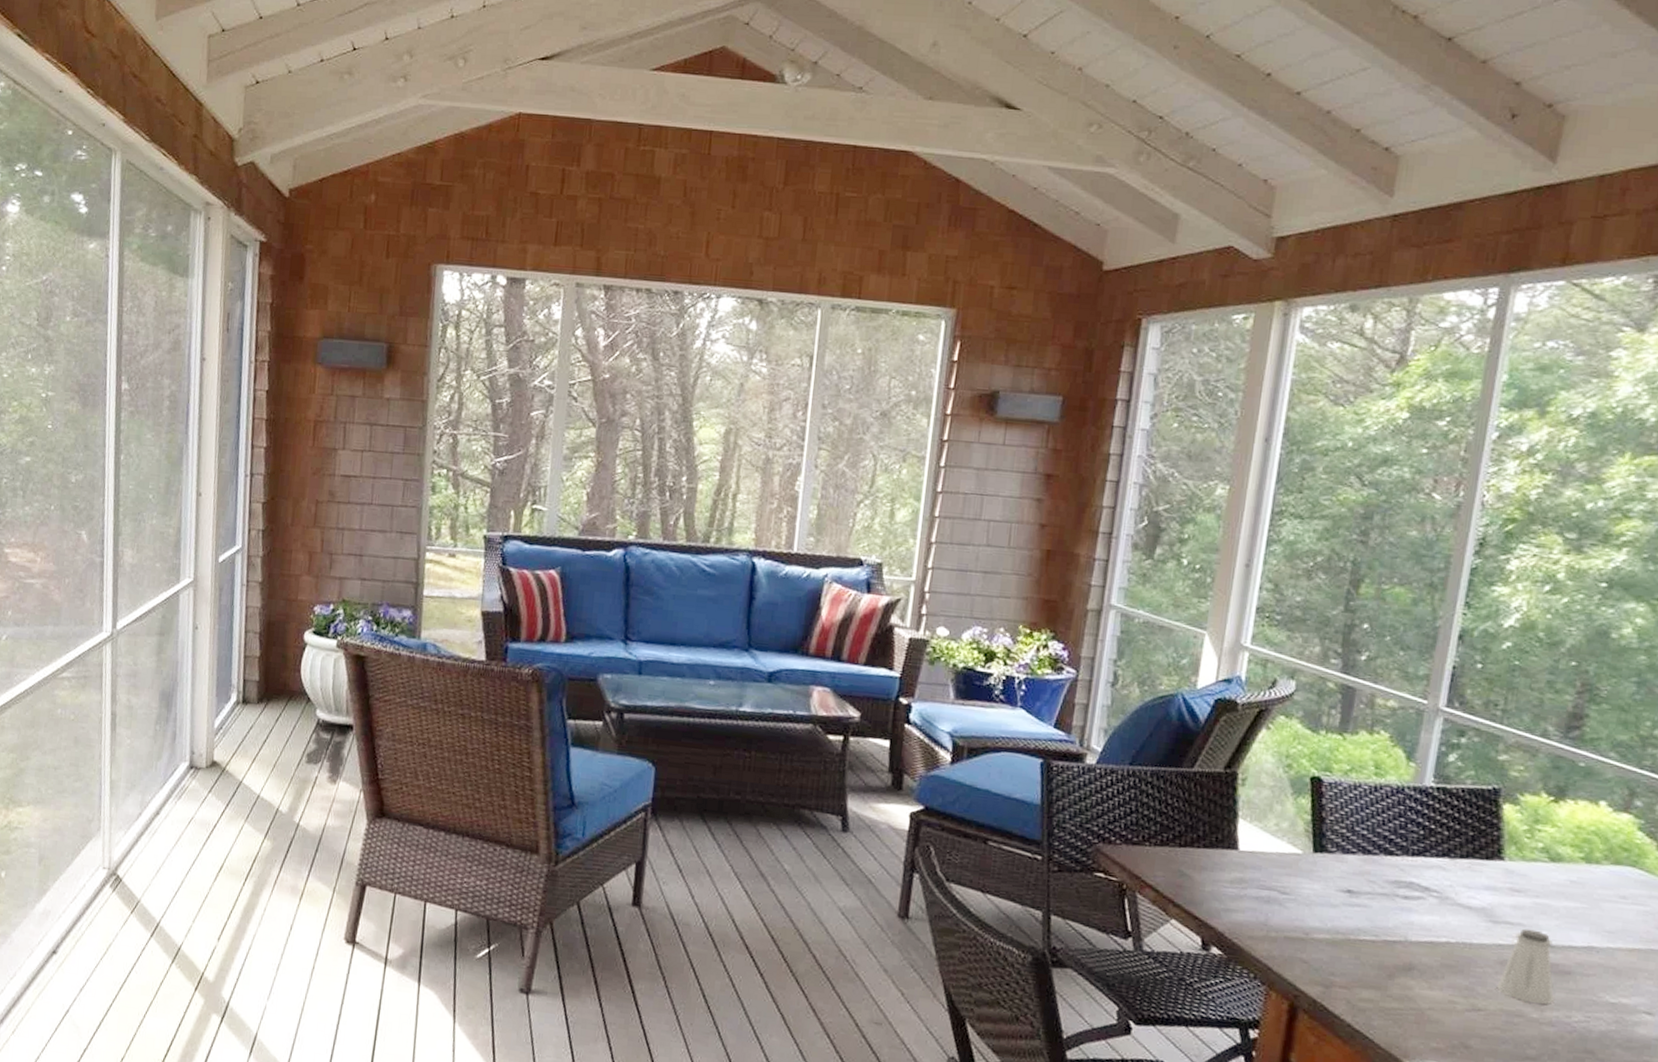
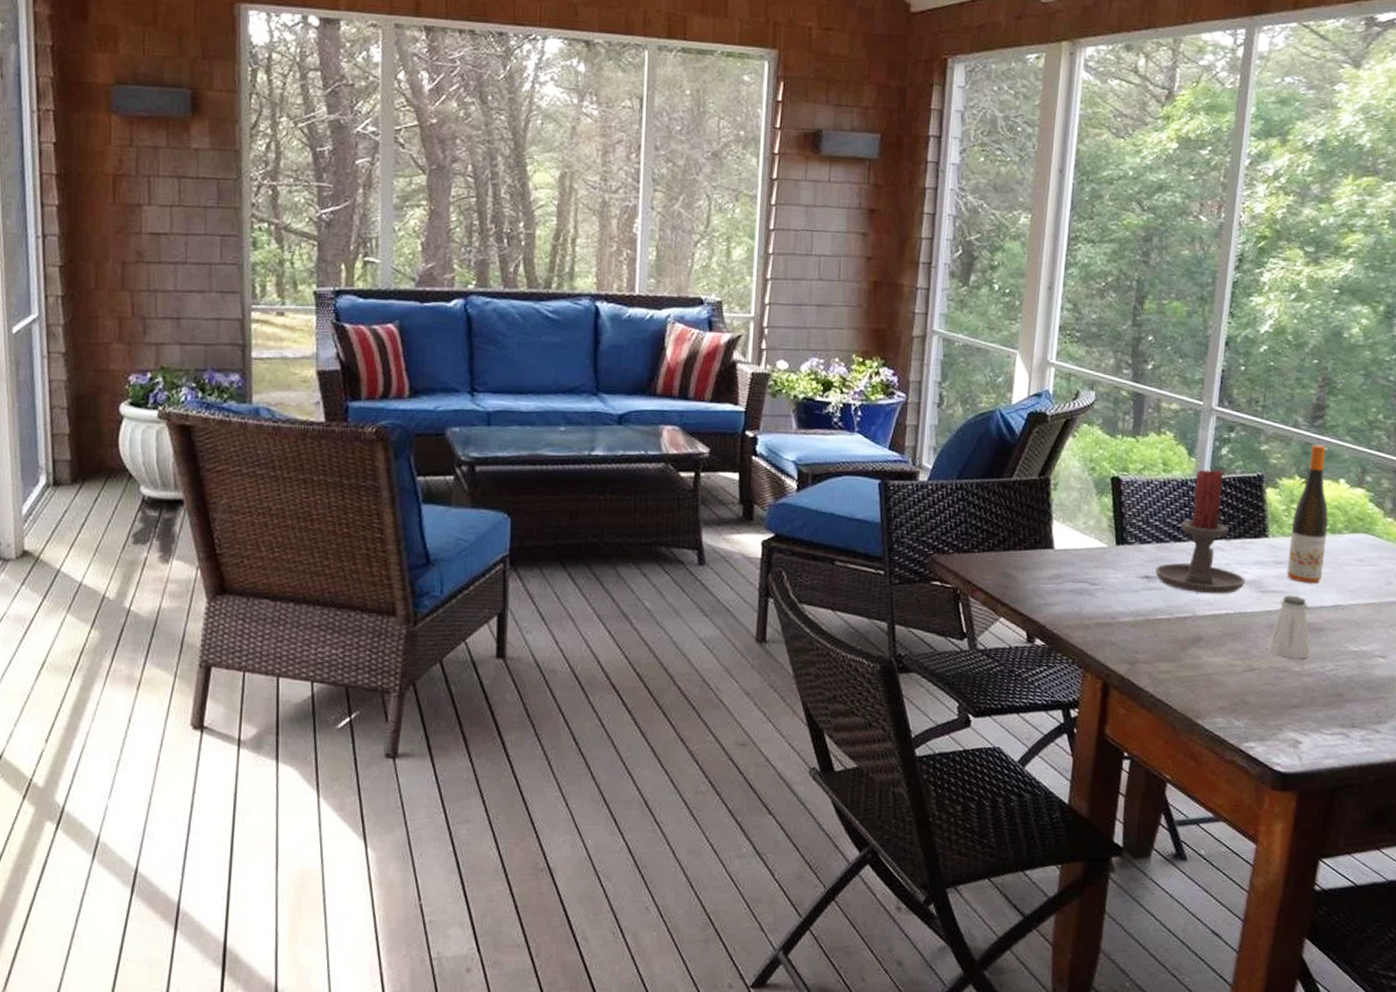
candle holder: none [1360,777,1472,920] -> present [1155,469,1245,594]
wine bottle: none [1526,758,1583,919] -> present [1286,444,1328,583]

